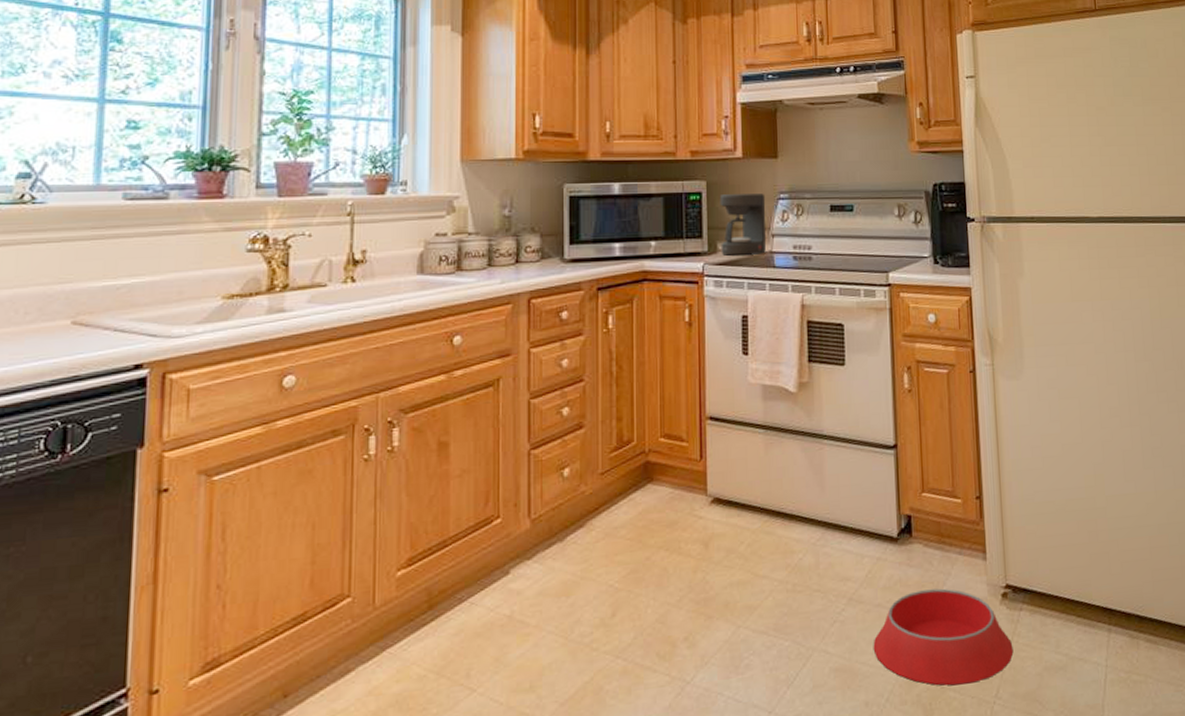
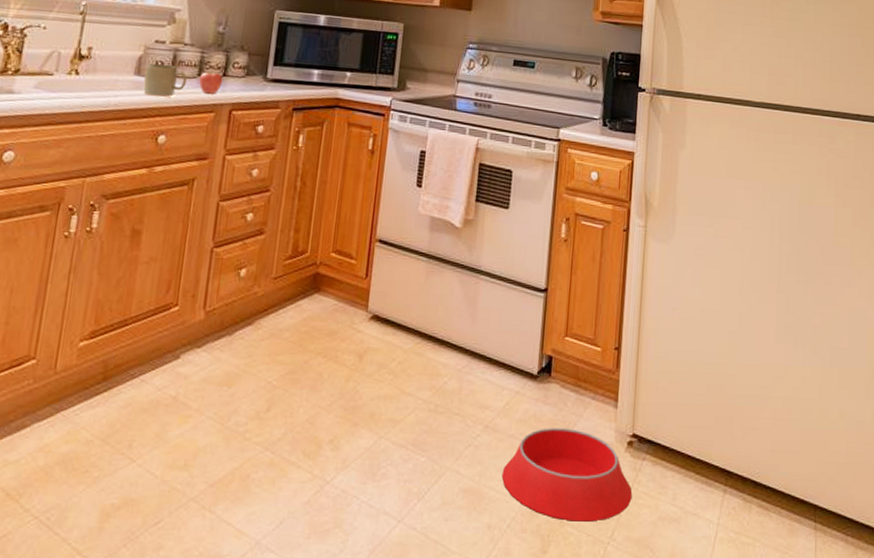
mug: none [428,258,477,296] -> present [143,63,188,98]
fruit: none [490,256,516,286] -> present [198,68,223,95]
coffee maker: present [719,193,766,256] -> none [409,37,456,97]

